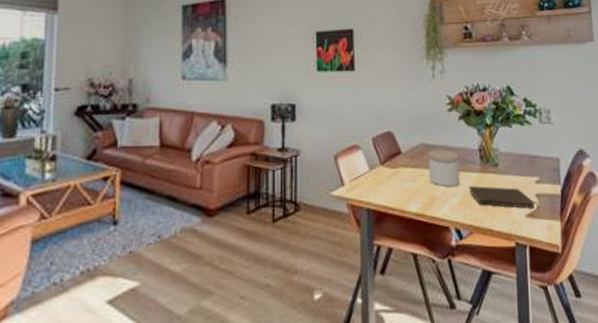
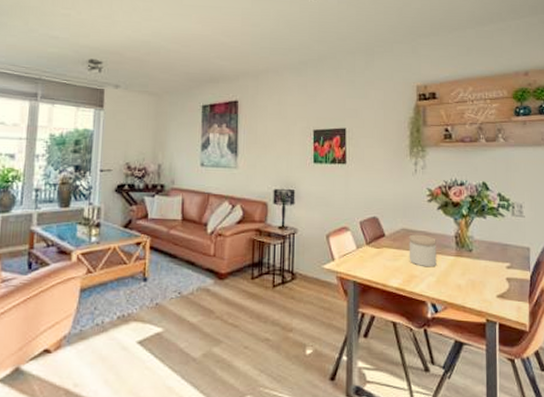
hardcover book: present [469,186,540,209] -> none [445,268,510,290]

